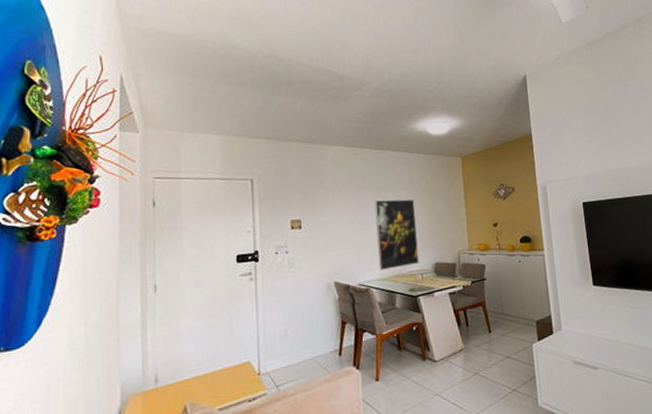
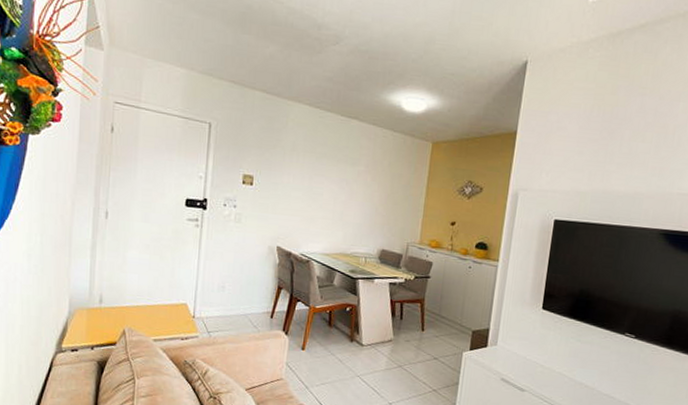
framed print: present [374,199,419,270] -> none [323,171,373,247]

